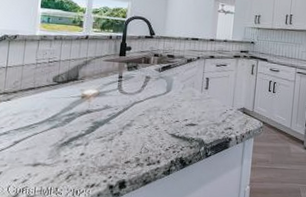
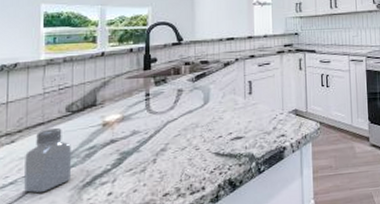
saltshaker: none [15,93,55,145] -> present [24,127,71,193]

